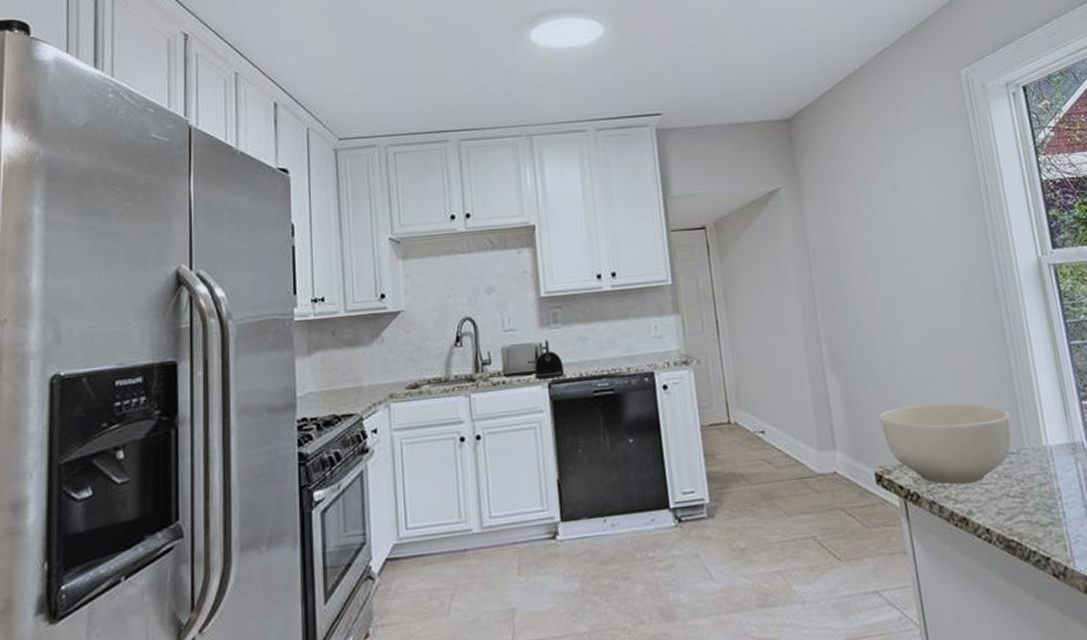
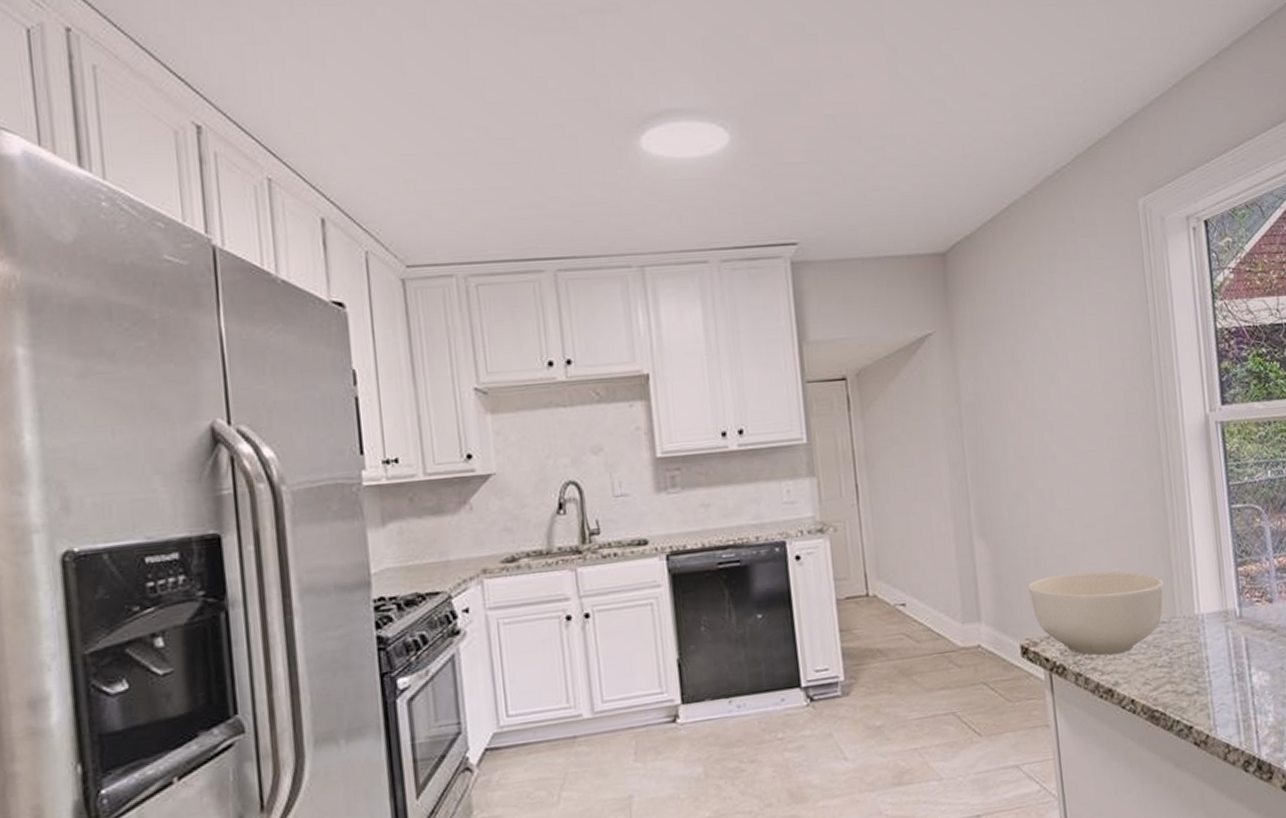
toaster: present [500,341,547,378] -> none [610,507,664,549]
kettle: present [534,340,565,379] -> none [650,506,685,551]

